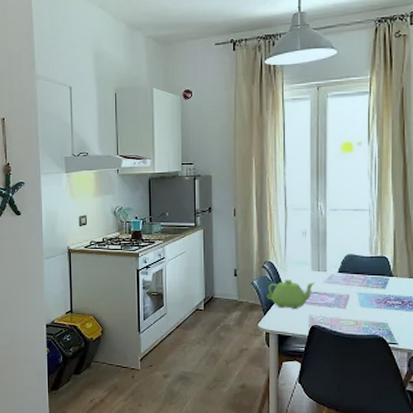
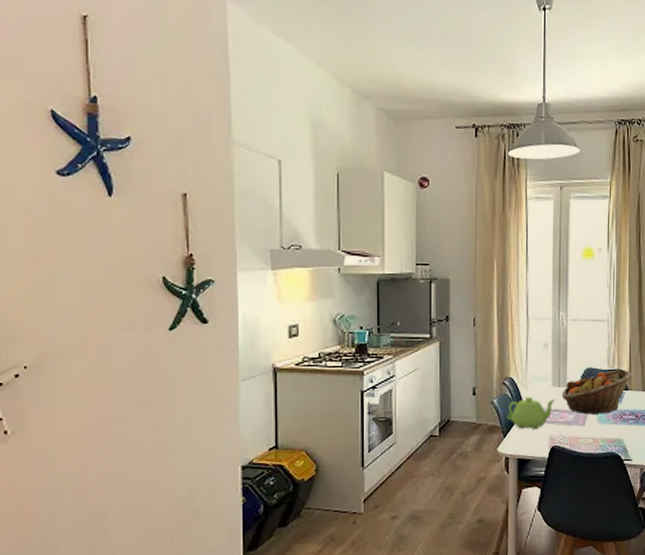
fruit basket: none [321,256,398,298] -> present [561,369,633,415]

